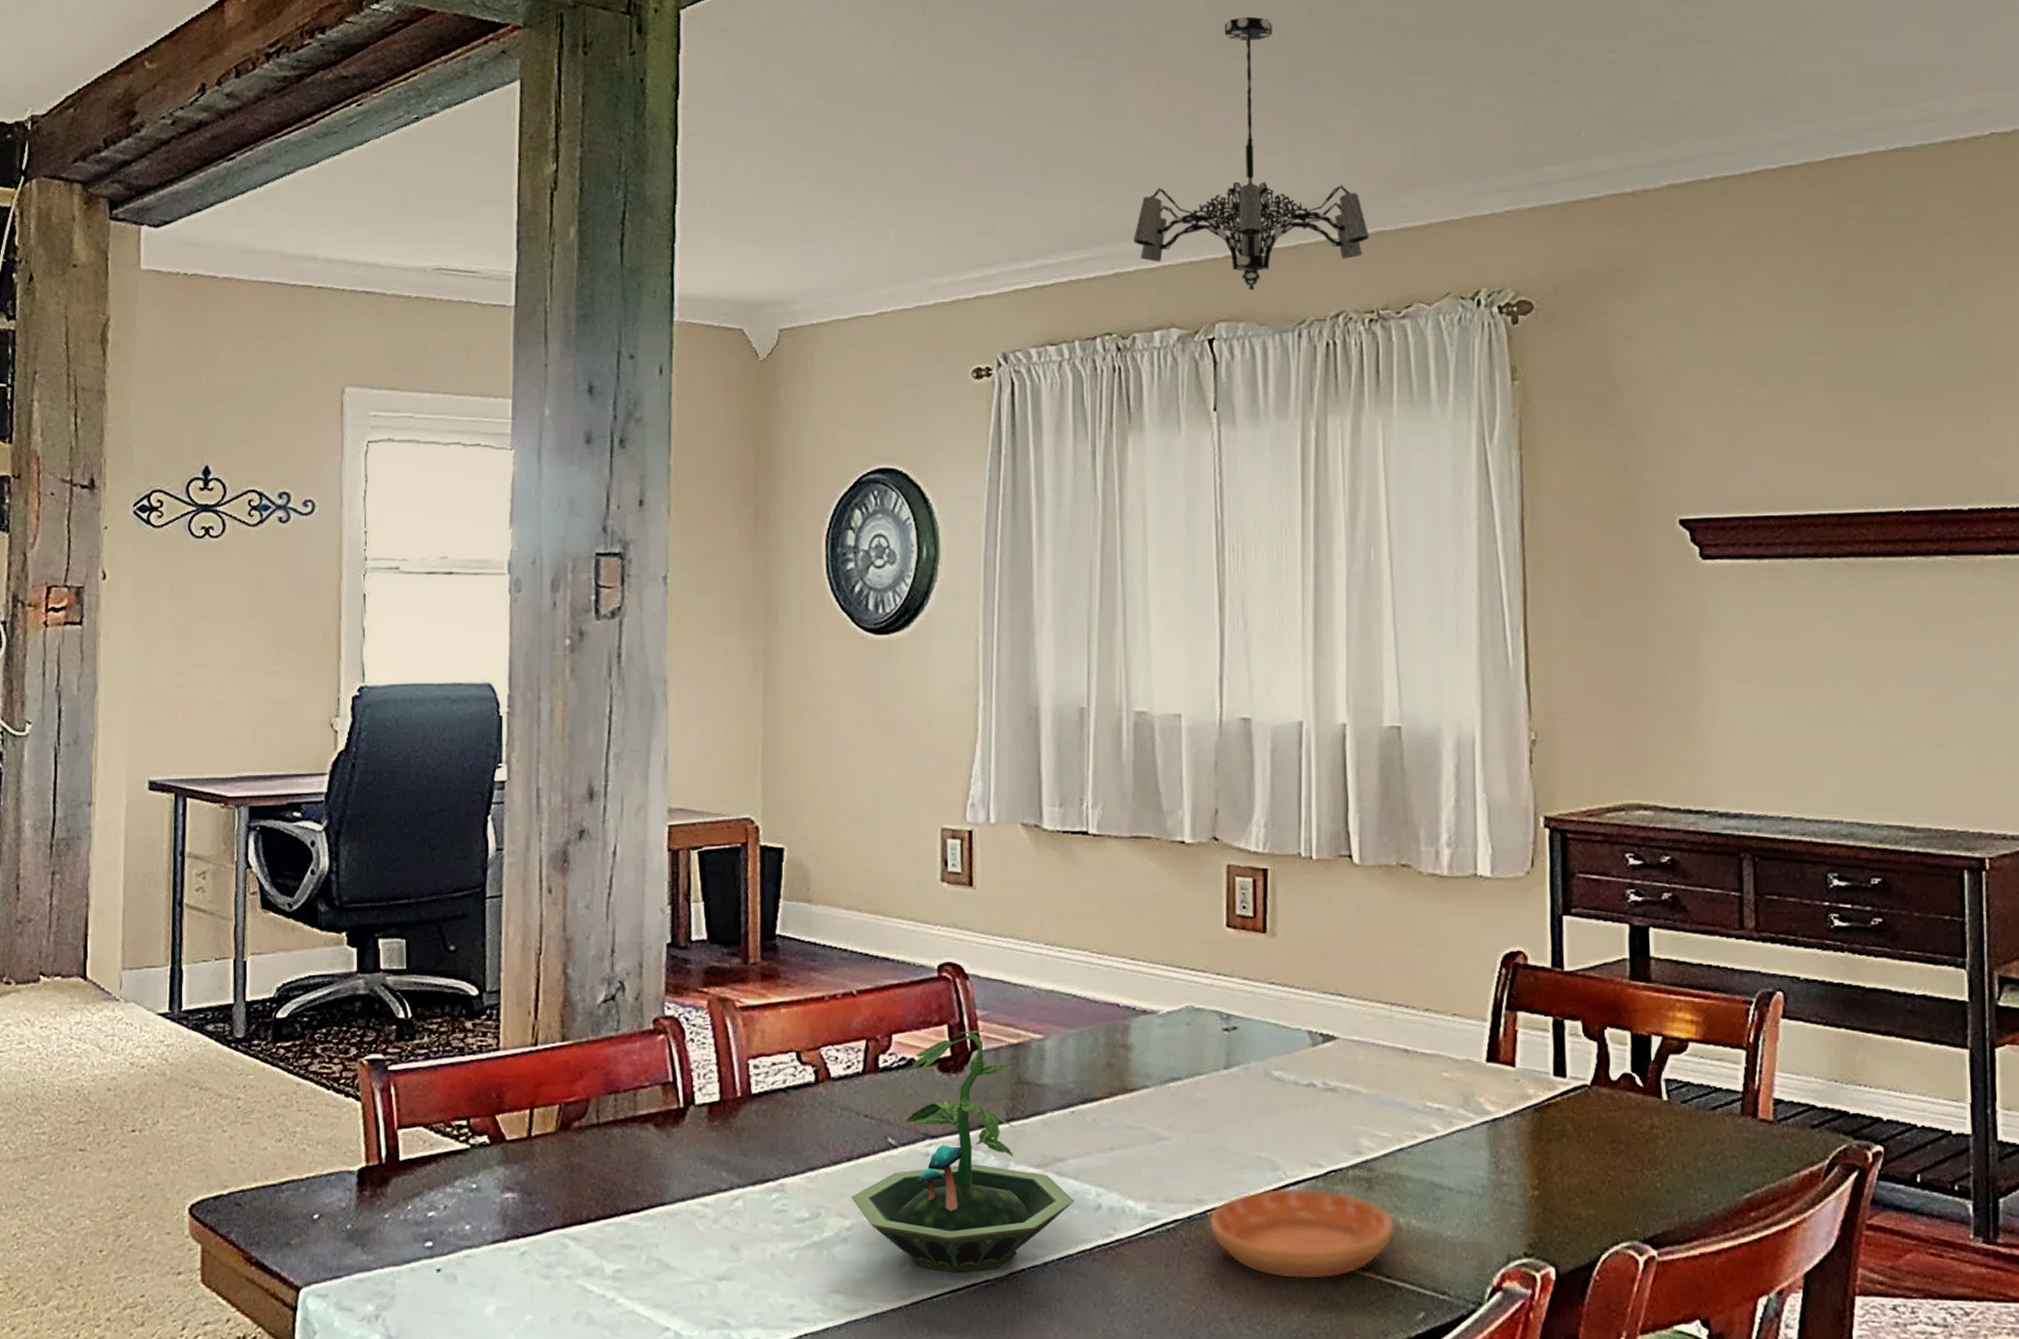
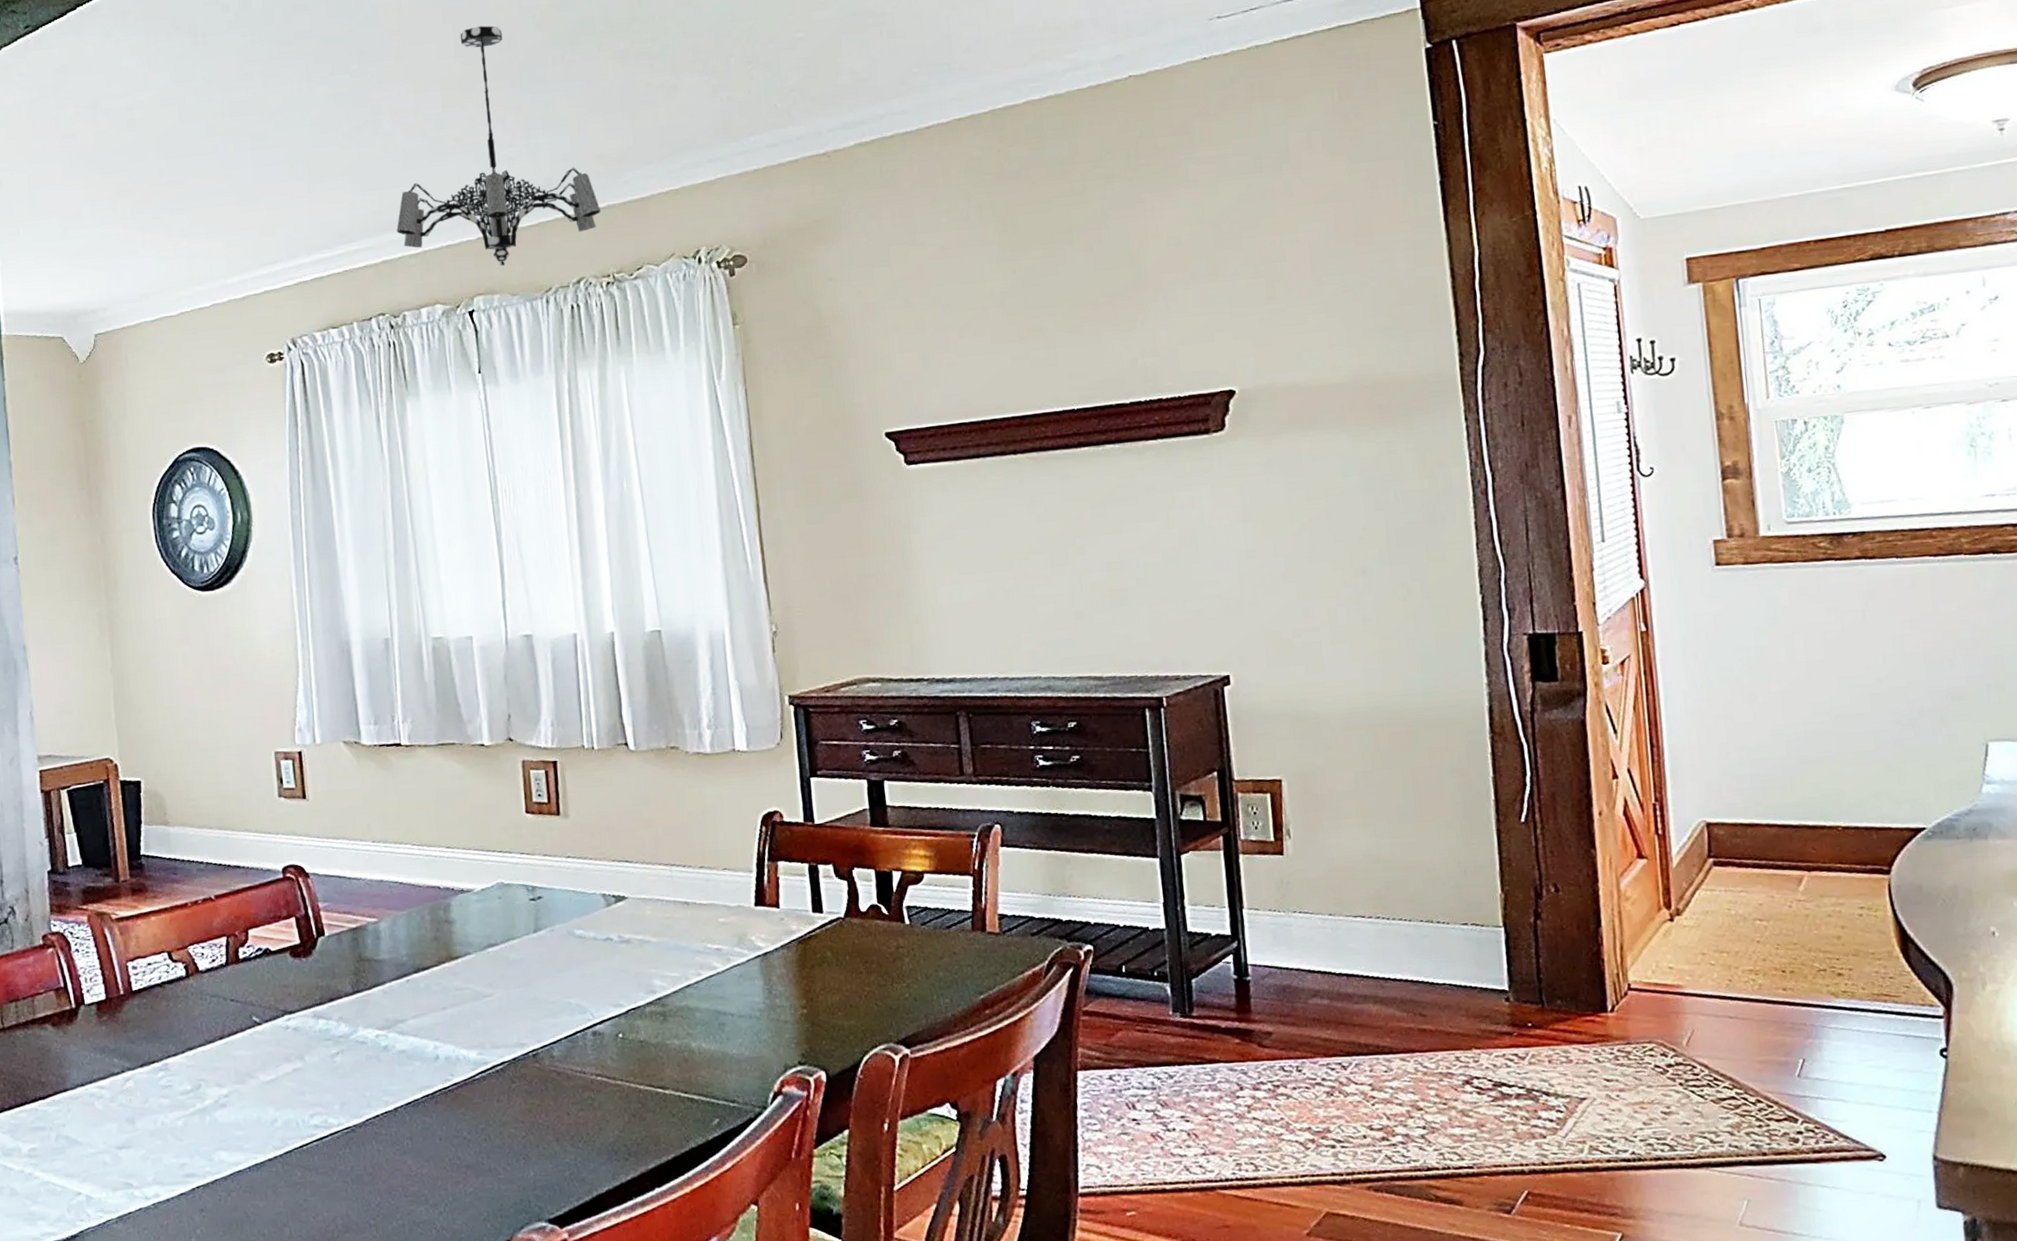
terrarium: present [851,1029,1075,1274] -> none [225,918,416,1125]
saucer: present [1209,1188,1395,1280] -> none [531,1025,689,1103]

